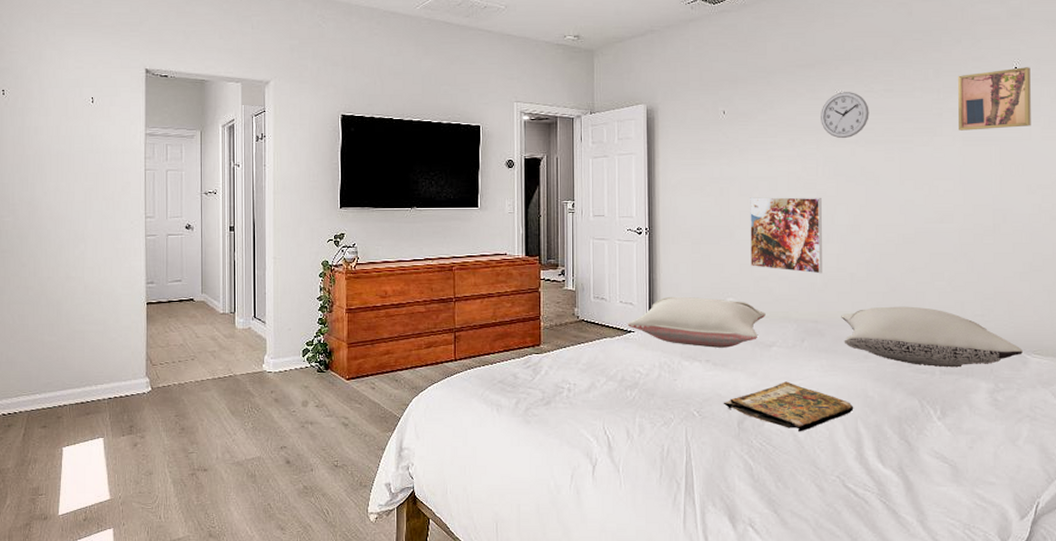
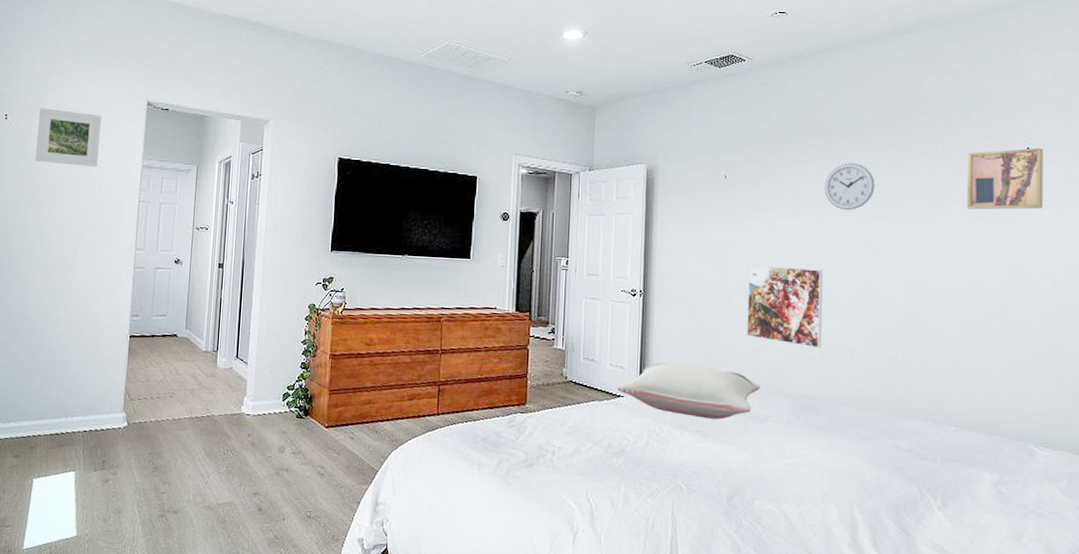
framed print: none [36,81,100,138] -> present [35,108,101,168]
book: present [723,381,854,432] -> none [712,458,850,513]
pillow: present [841,306,1023,368] -> none [839,386,1030,456]

